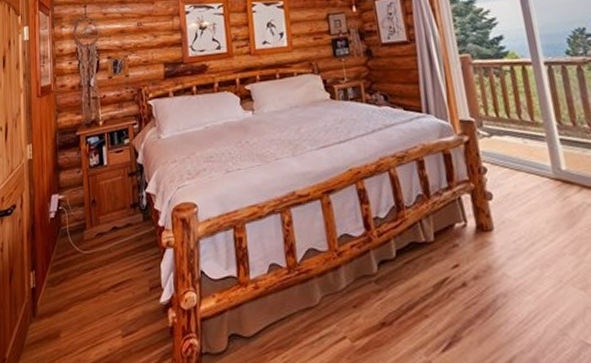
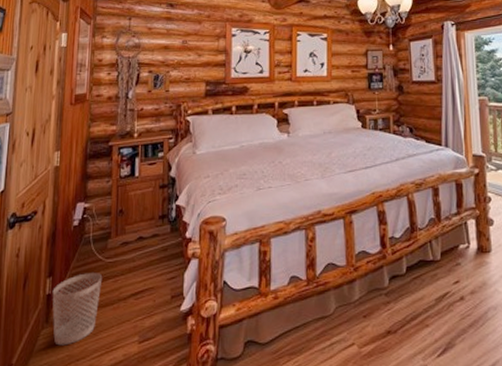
wastebasket: none [36,265,82,340] -> present [52,273,103,346]

